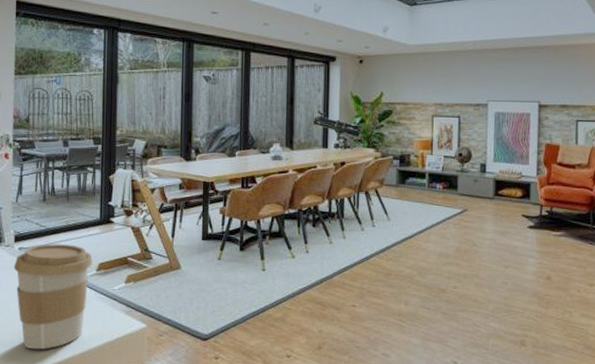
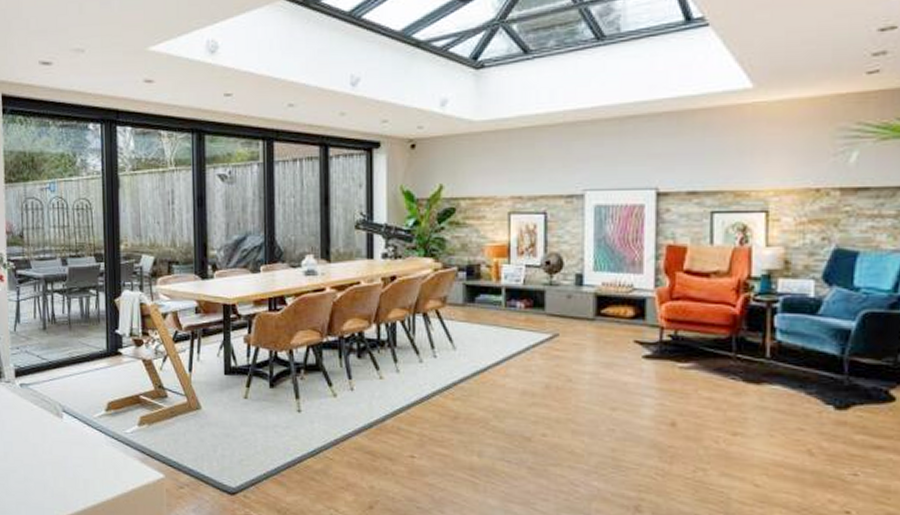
coffee cup: present [13,244,93,350] -> none [15,379,101,501]

